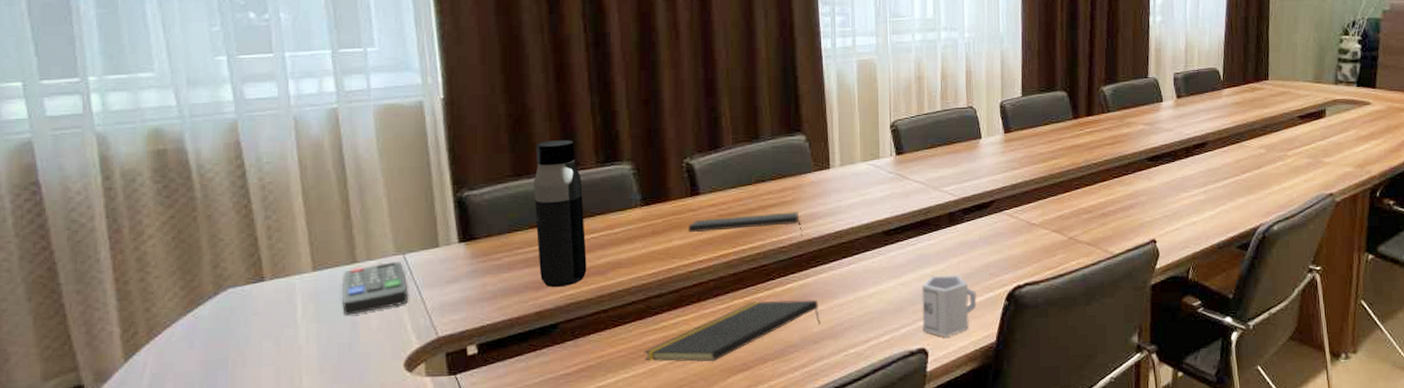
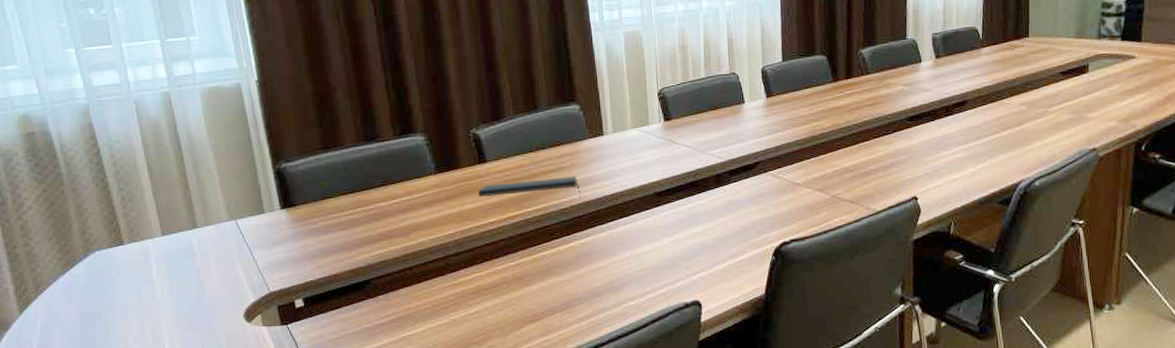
remote control: present [341,262,408,315] -> none [187,227,242,274]
water bottle: present [534,140,587,288] -> none [340,115,392,248]
notepad: present [644,299,820,363] -> none [446,256,601,314]
cup: present [922,274,977,338] -> none [693,232,746,291]

